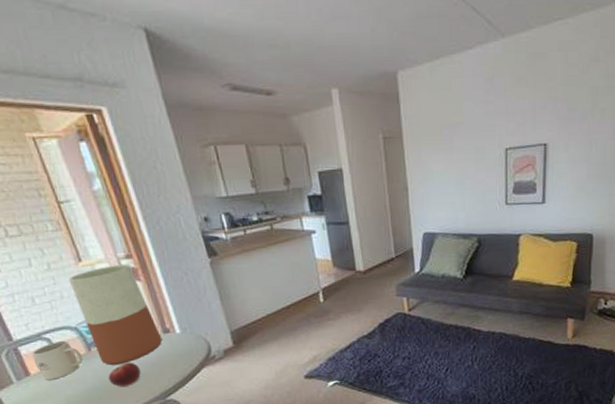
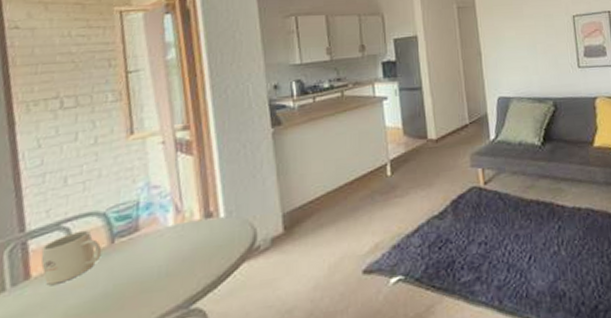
vase: present [68,264,163,365] -> none [113,136,202,262]
fruit: present [108,362,141,387] -> none [125,257,167,292]

